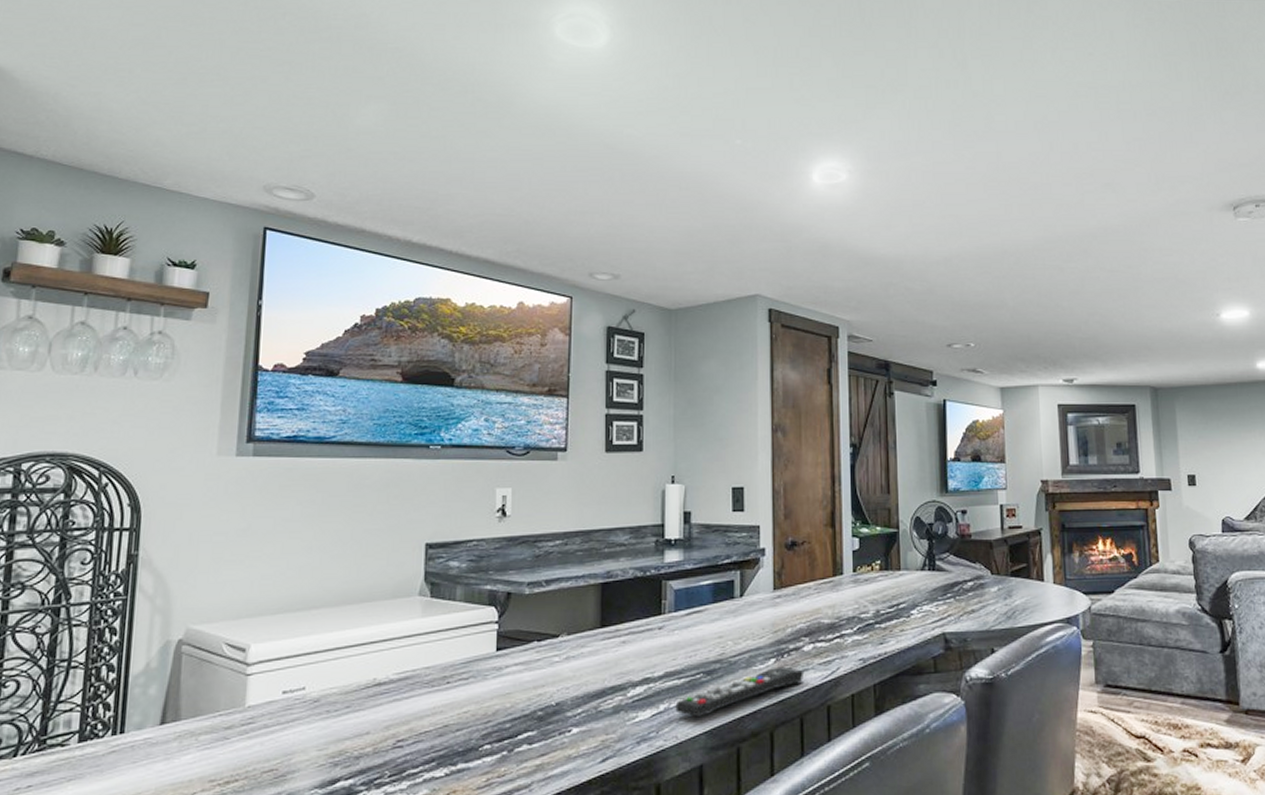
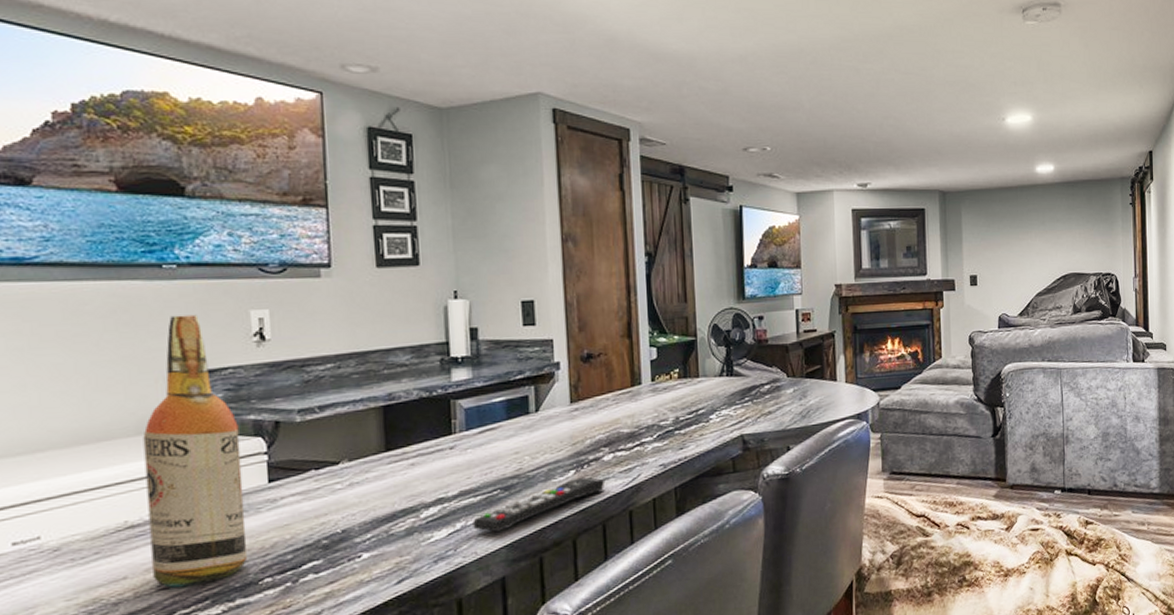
liquor bottle: none [391,490,476,747] -> present [143,314,248,588]

